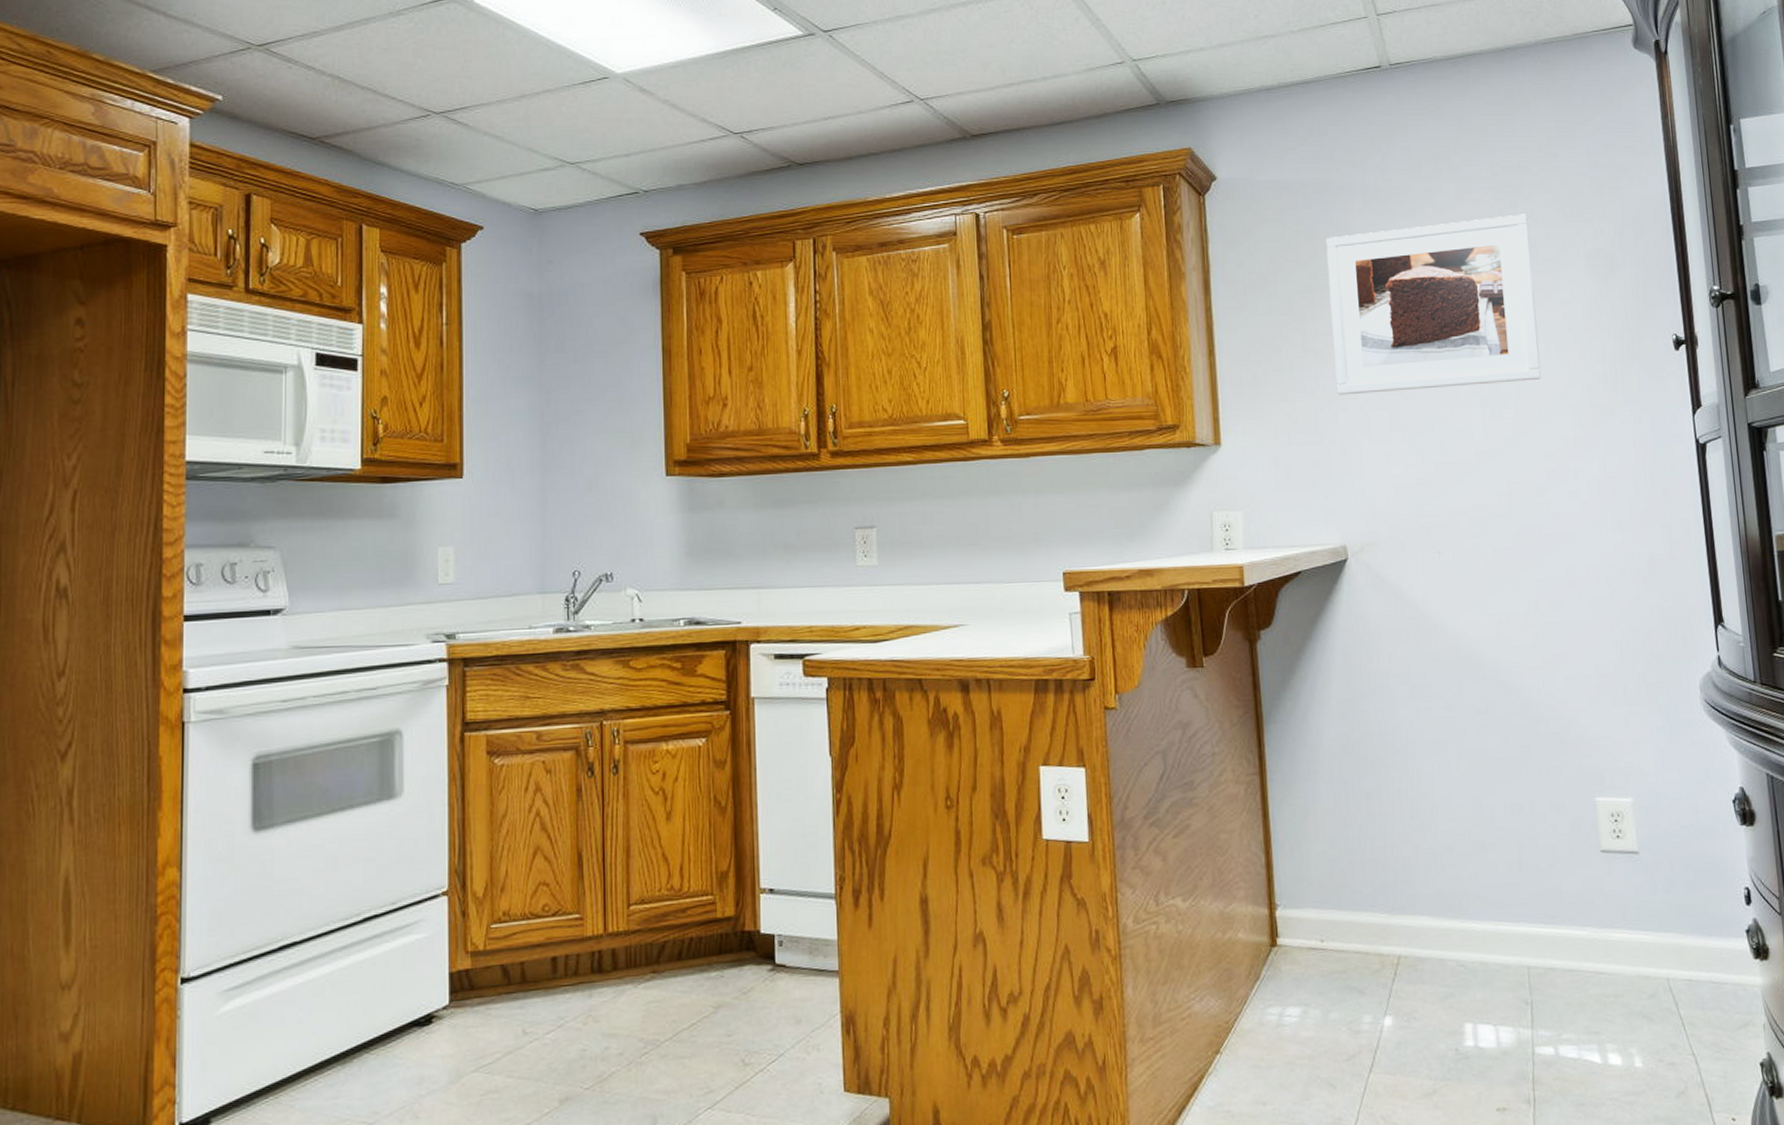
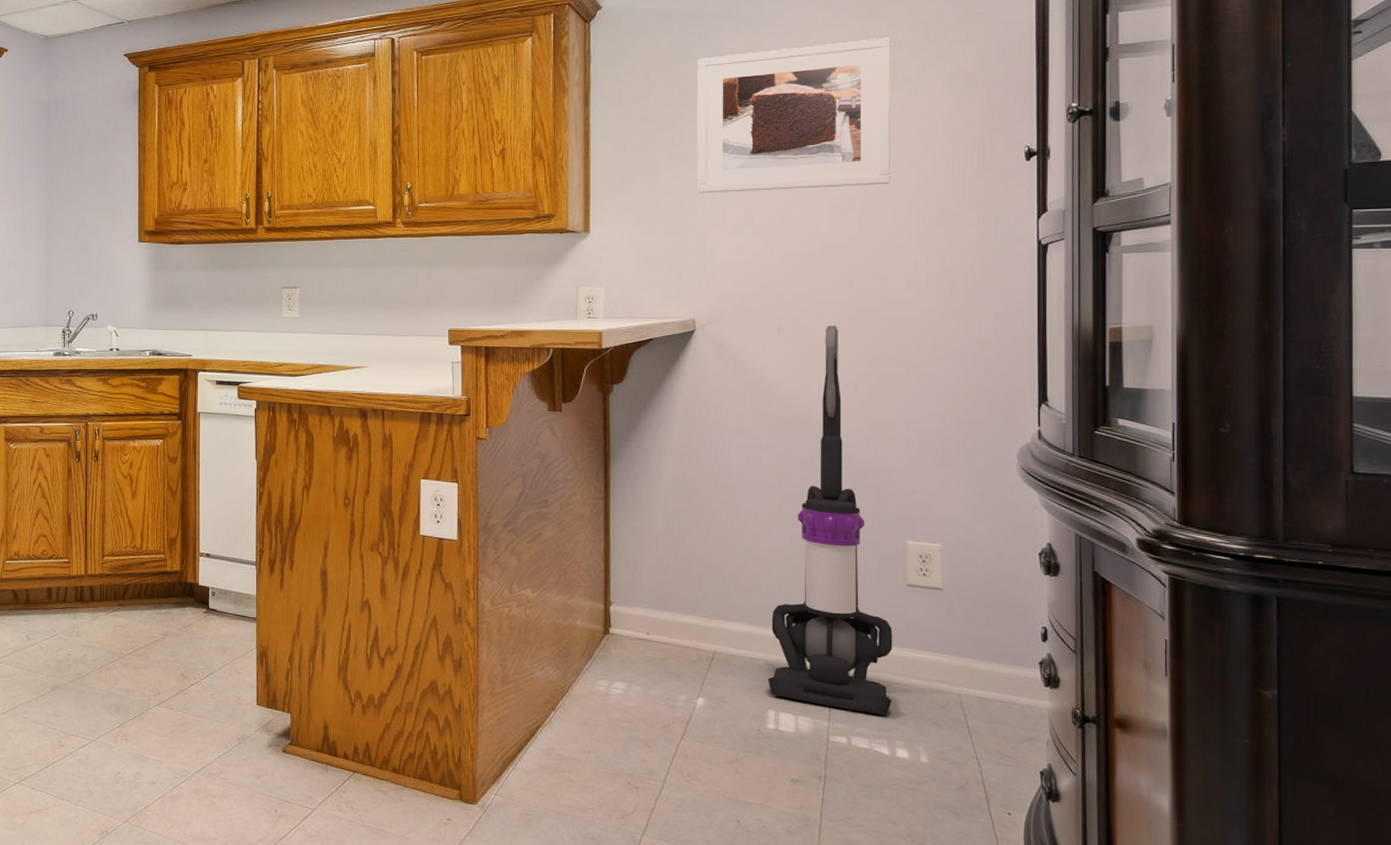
vacuum cleaner: none [1459,546,1598,1015] -> present [768,326,893,716]

